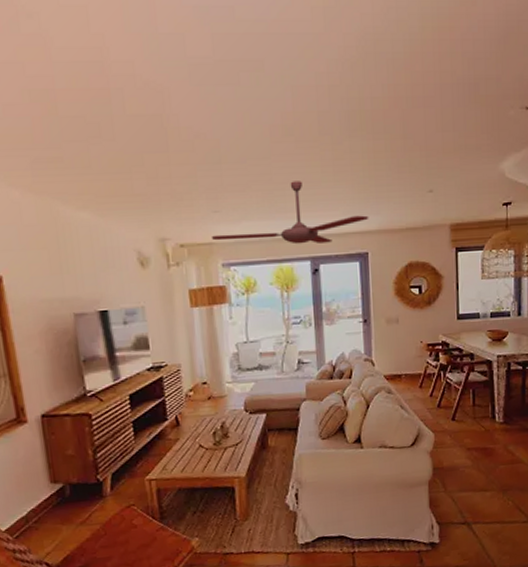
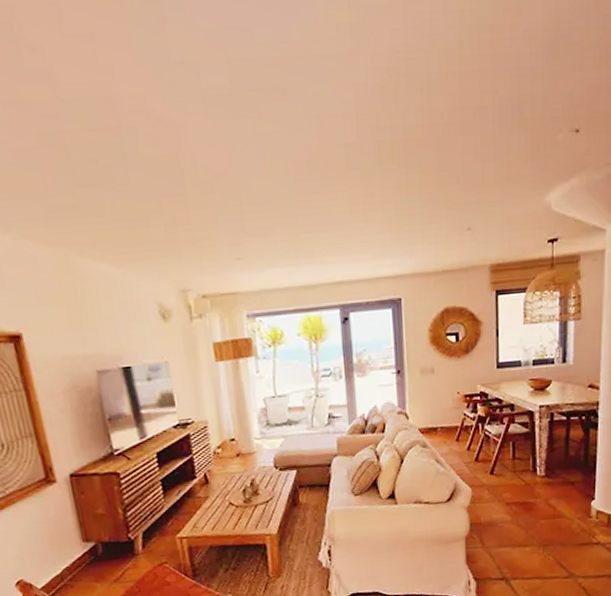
ceiling fan: present [212,181,369,245] -> none [235,222,402,292]

